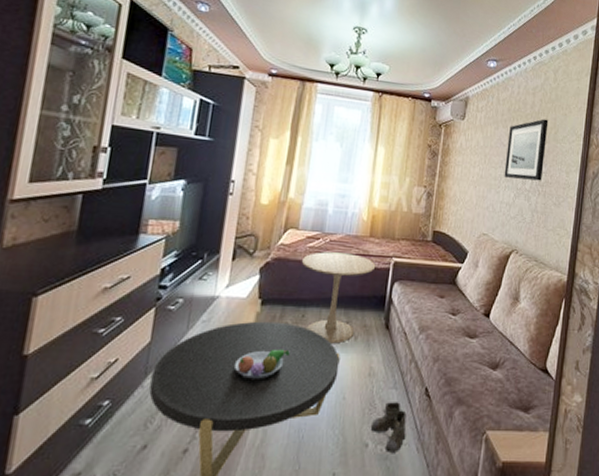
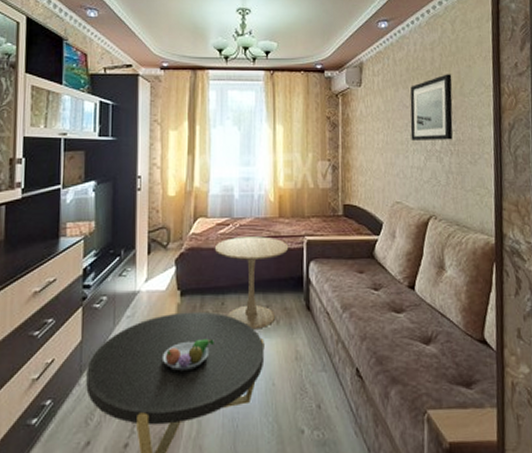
boots: present [371,402,408,453] -> none [305,385,345,438]

